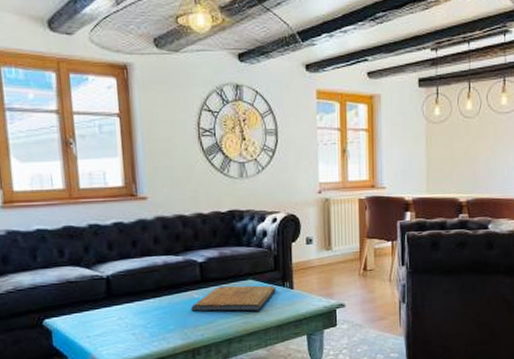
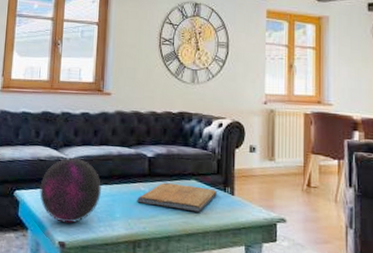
decorative orb: none [74,274,150,345] -> present [39,158,101,223]

